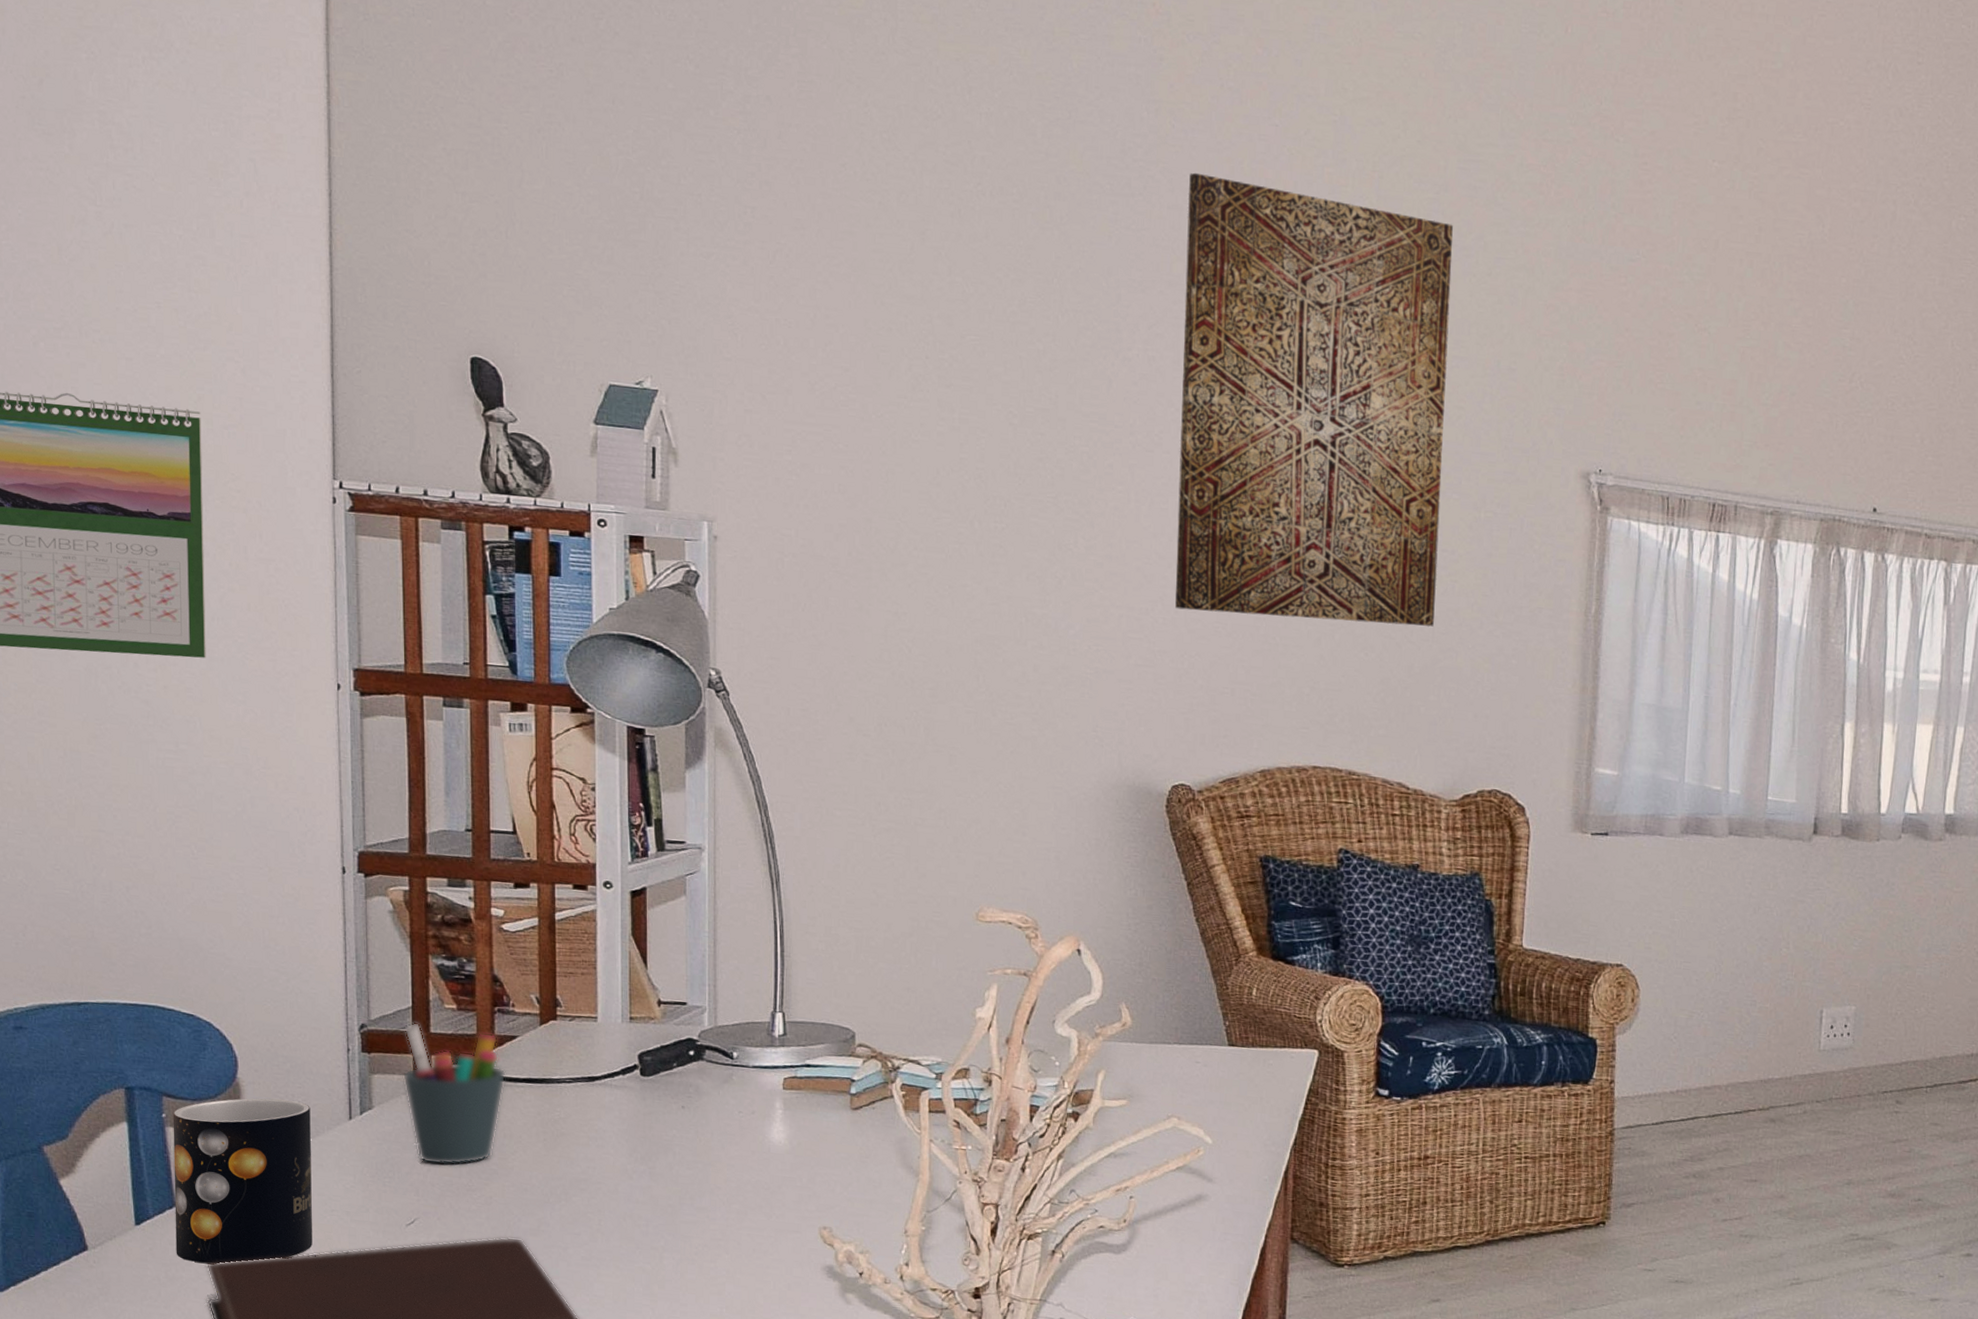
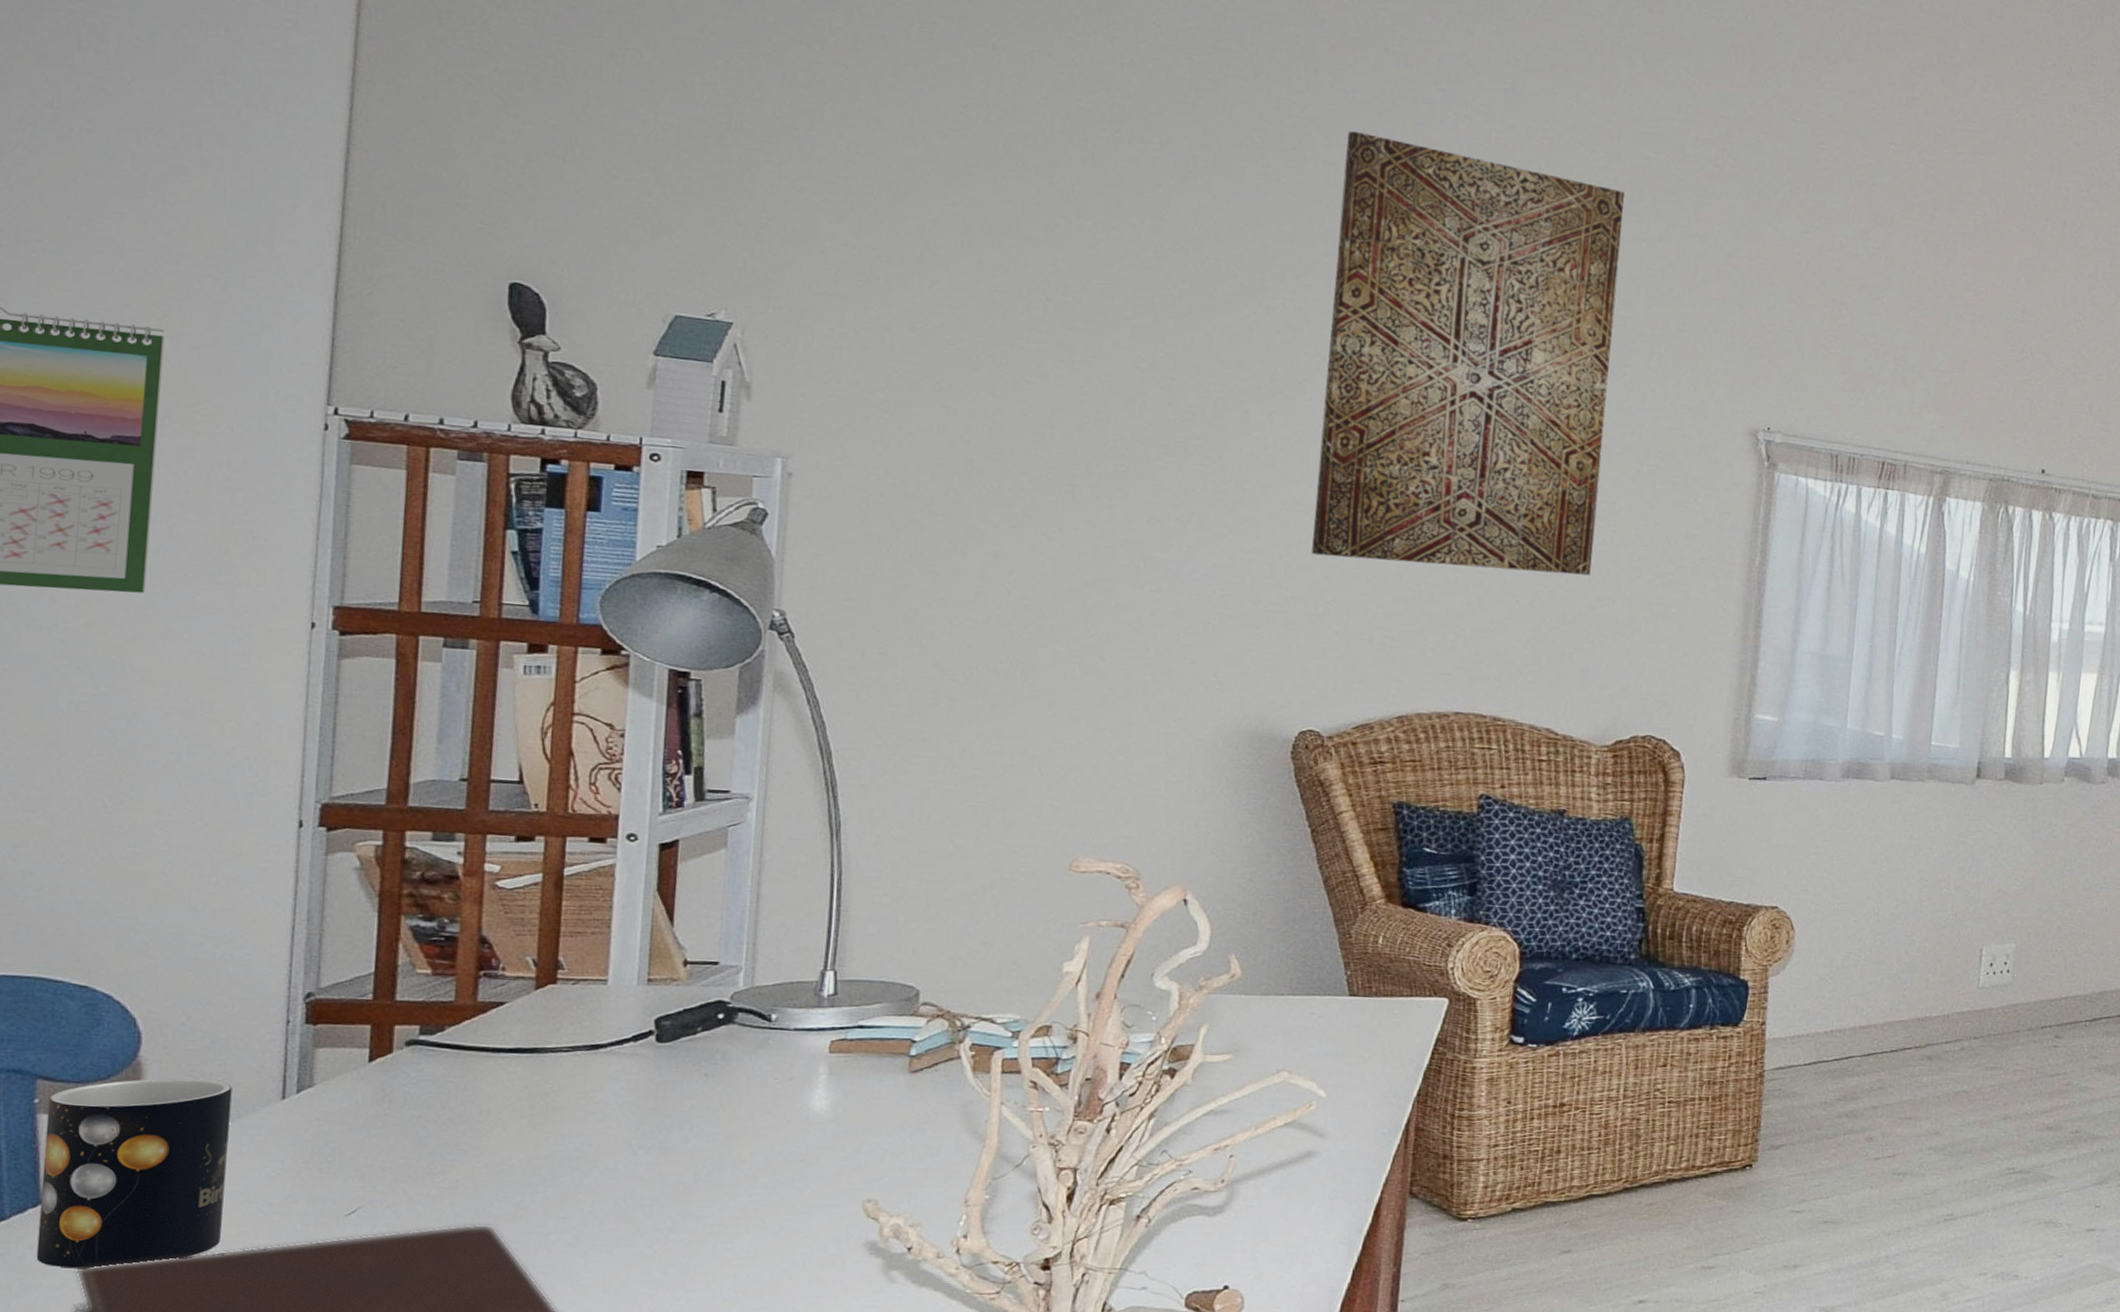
pen holder: present [402,1022,506,1166] -> none [355,989,488,1147]

